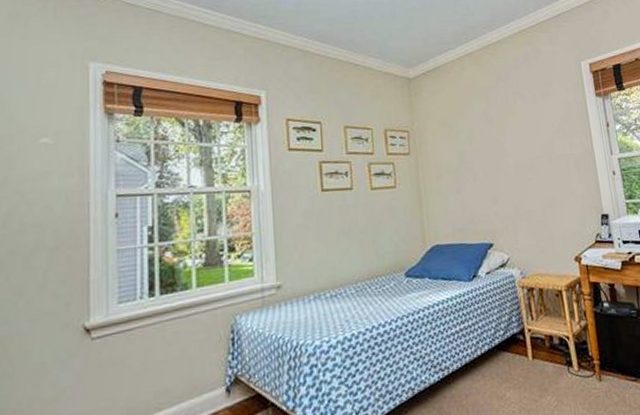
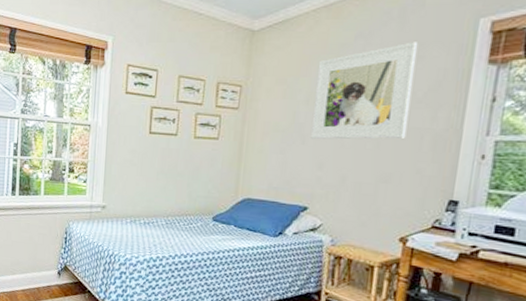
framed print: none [472,82,555,176] -> present [310,42,418,140]

